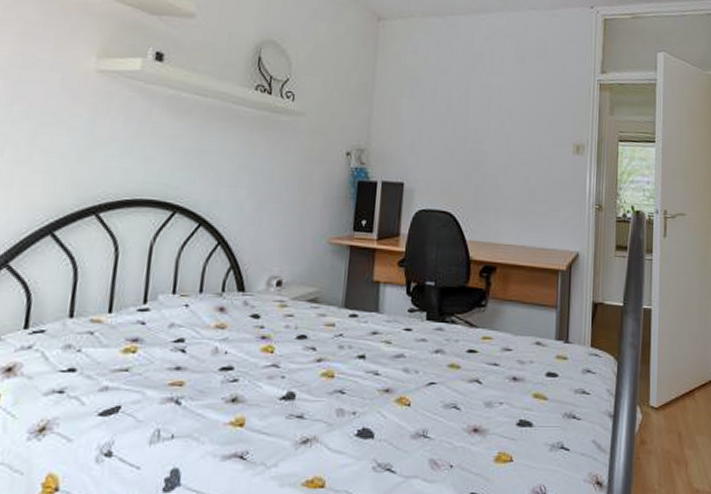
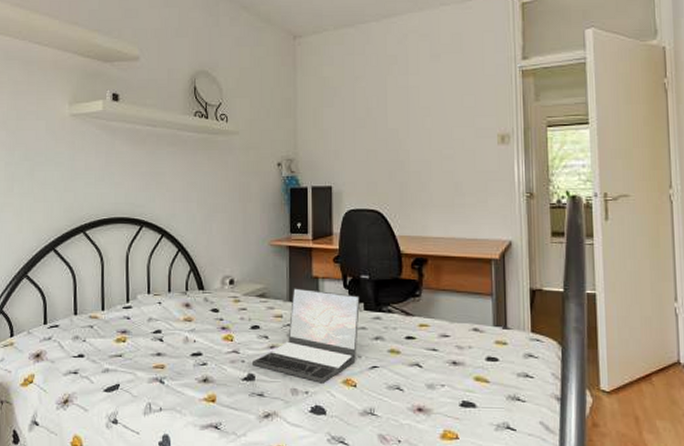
laptop: none [294,293,423,402] -> present [253,288,360,383]

